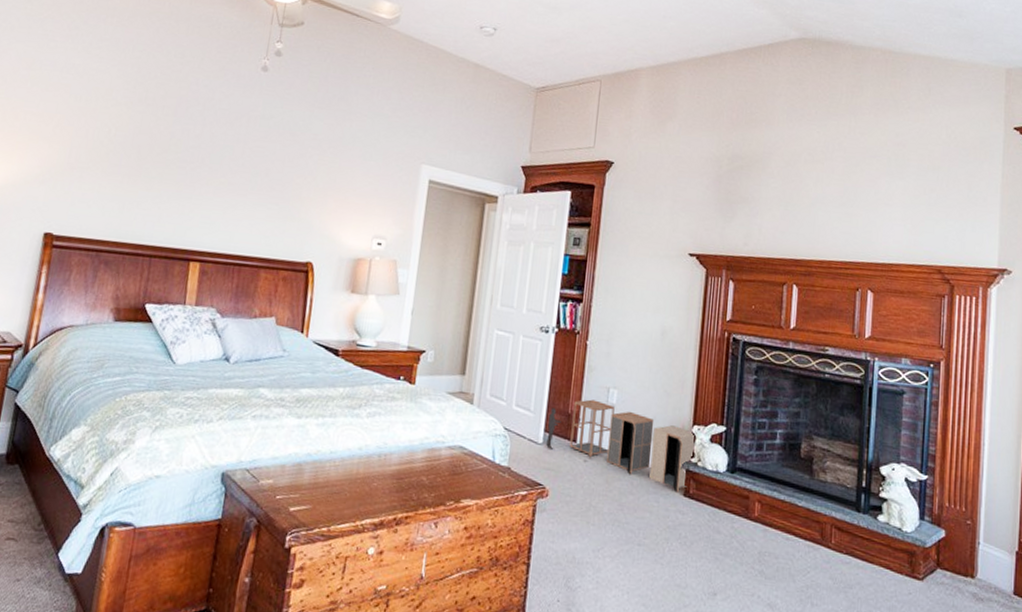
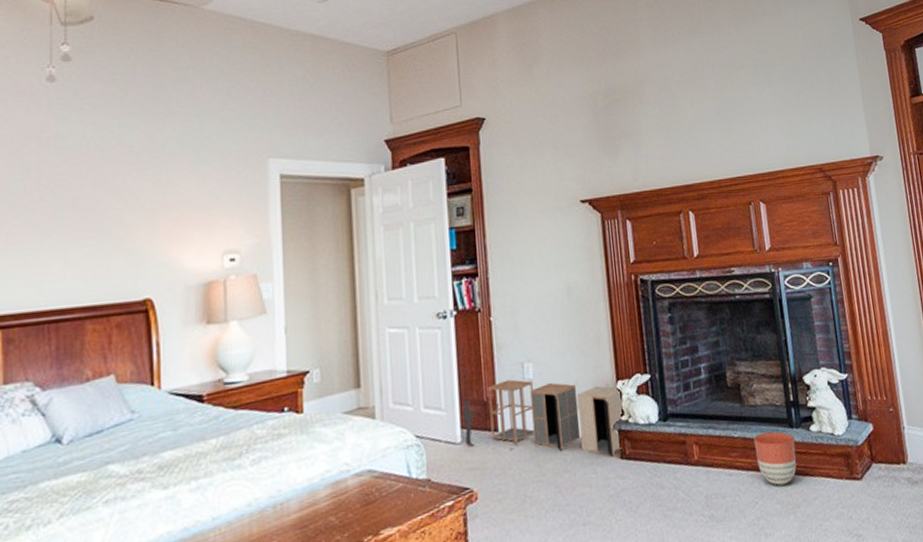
planter: none [816,509,859,563] -> present [753,431,797,486]

